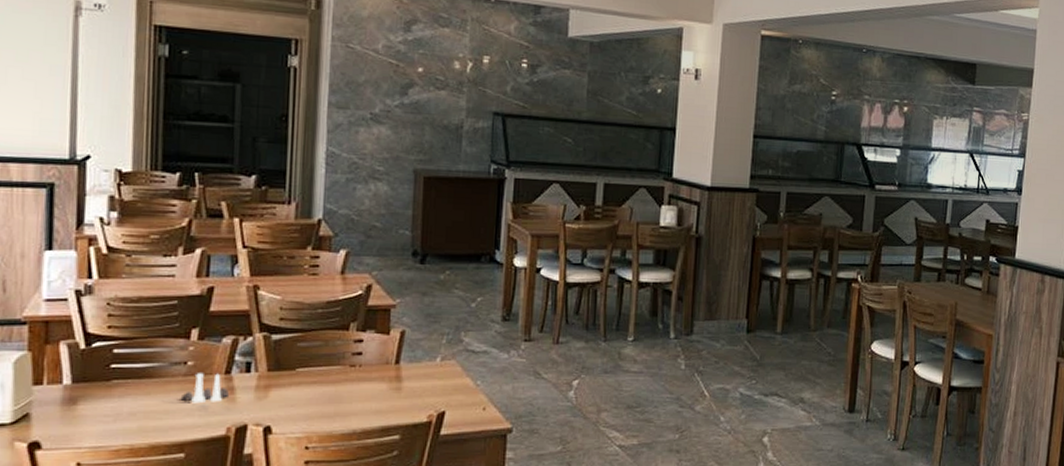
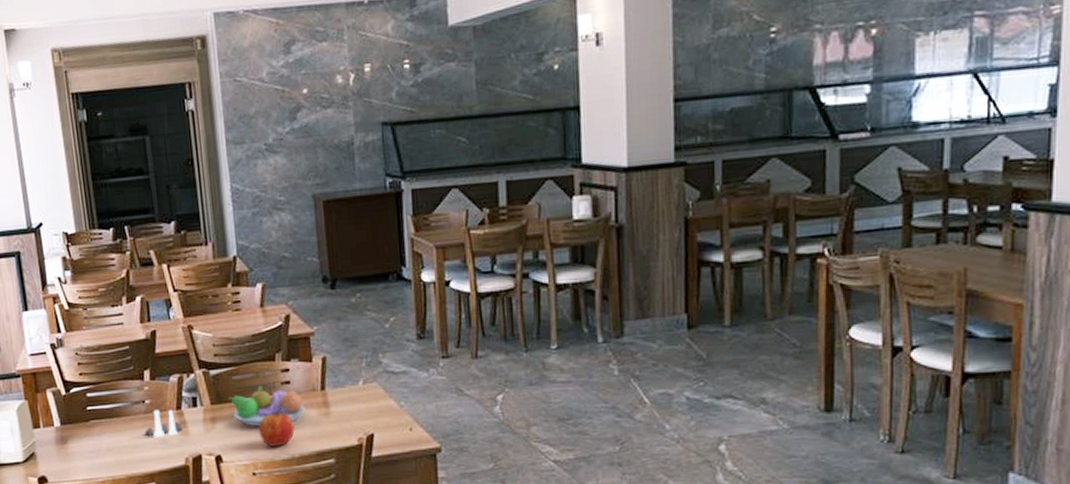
fruit bowl: none [287,354,375,398] -> present [226,385,305,427]
apple: none [319,382,360,420] -> present [258,411,295,447]

